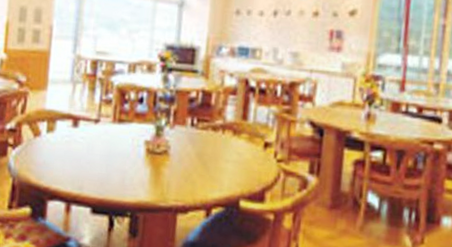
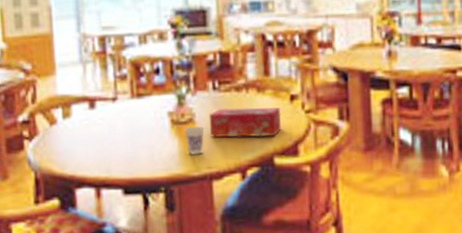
cup: none [157,158,177,187] -> present [184,126,205,156]
tissue box: none [182,144,253,179] -> present [208,107,281,138]

